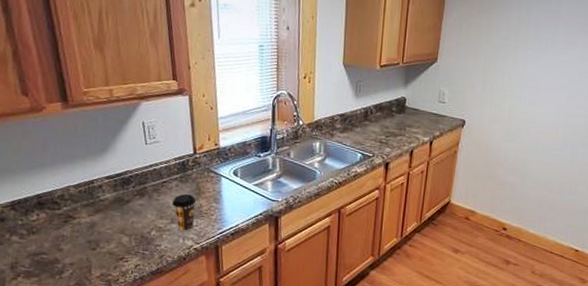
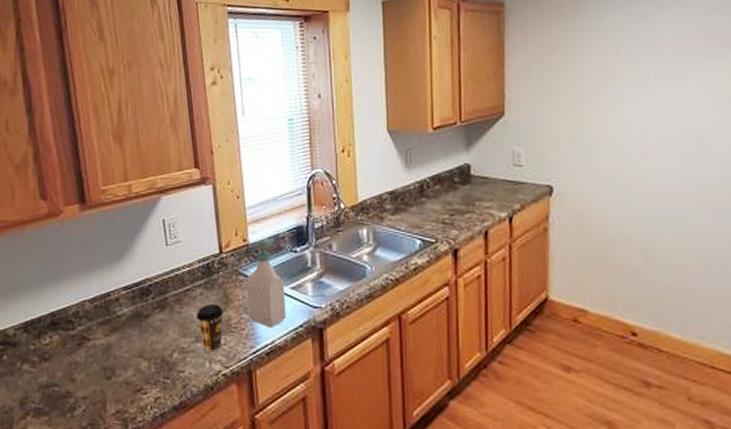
soap bottle: none [216,145,250,215] -> present [246,240,286,328]

